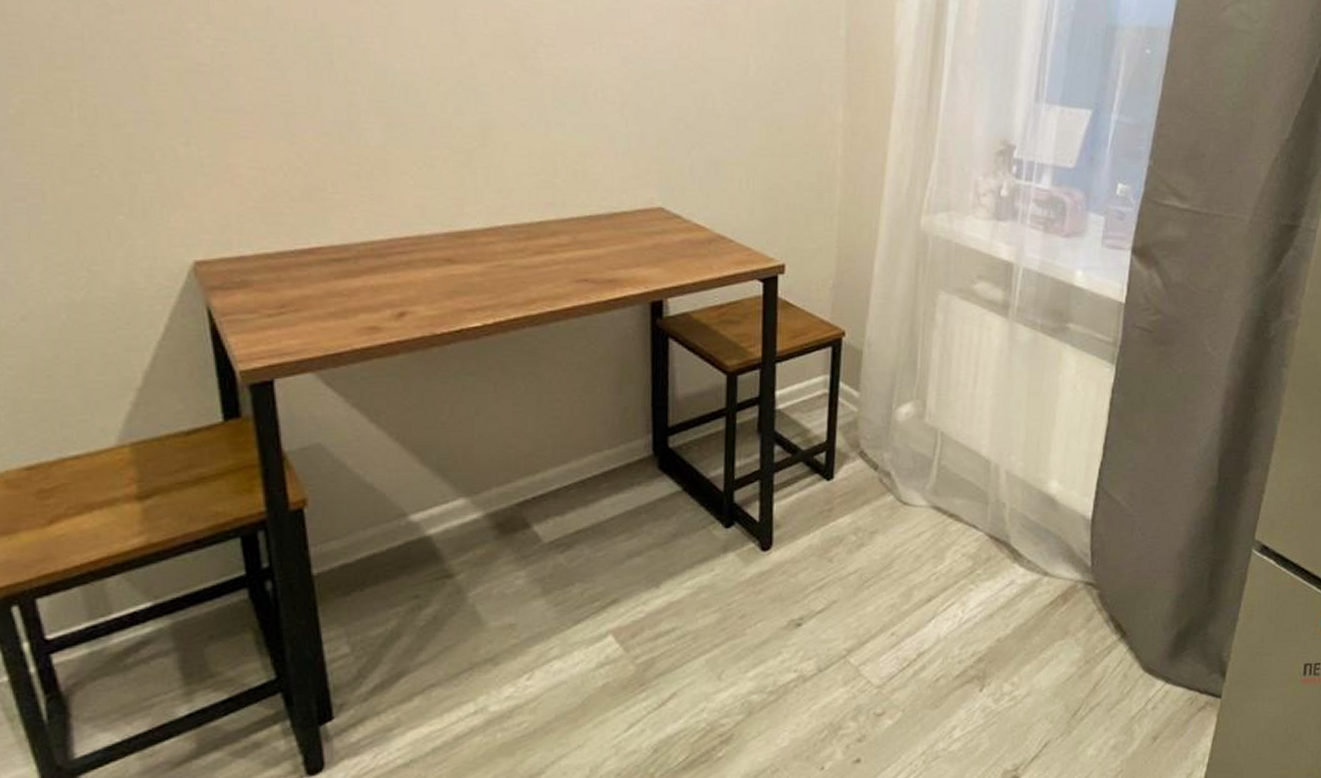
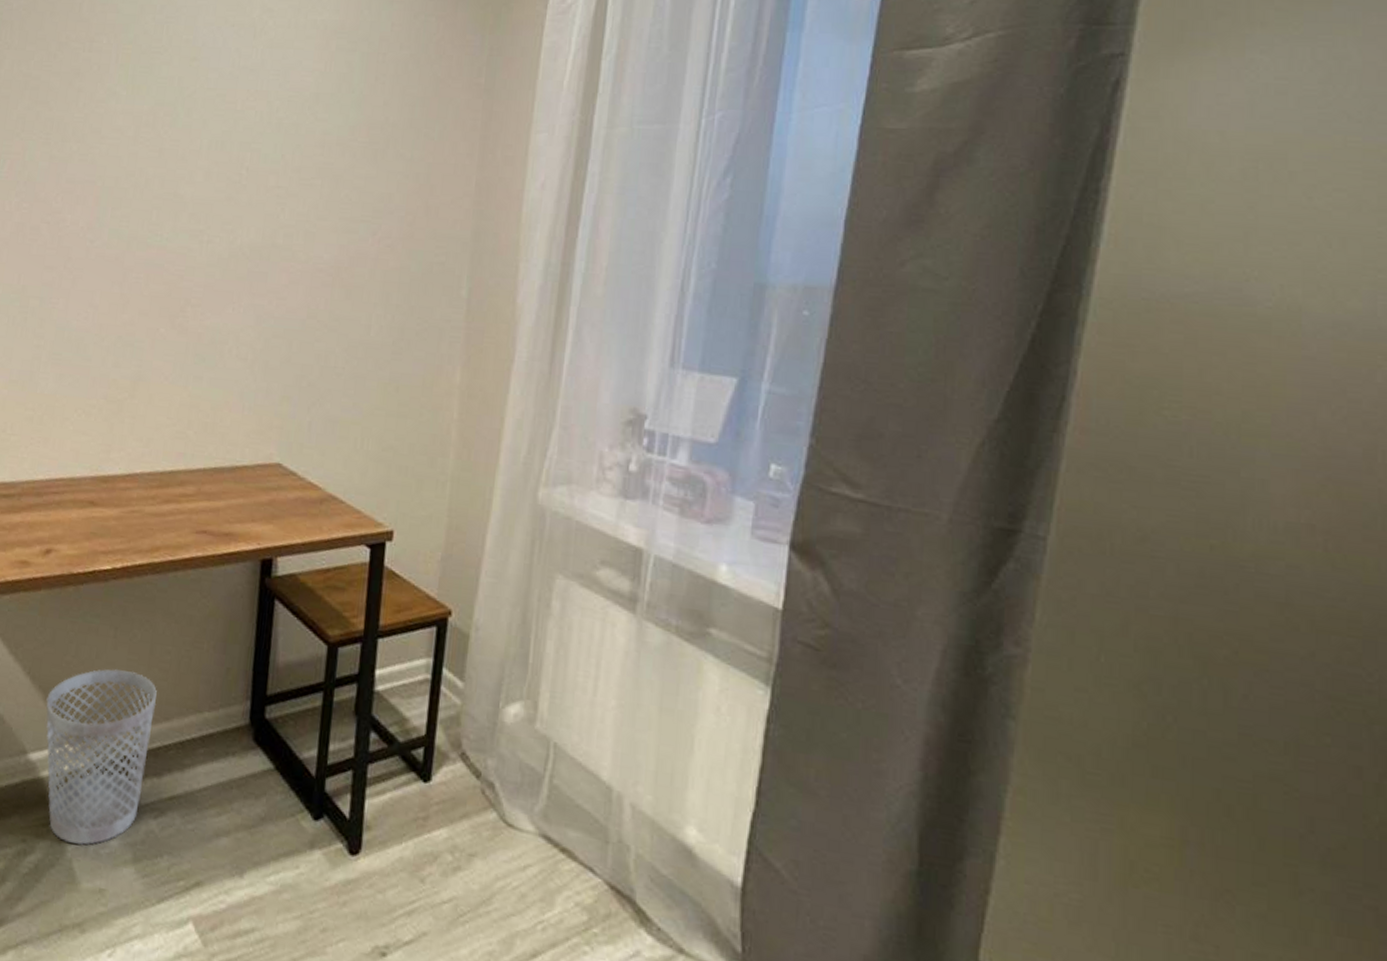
wastebasket: none [422,422,551,590] -> present [46,668,157,845]

